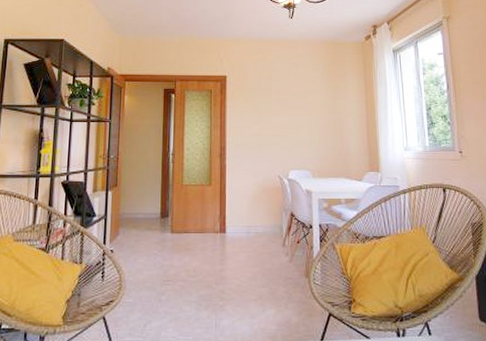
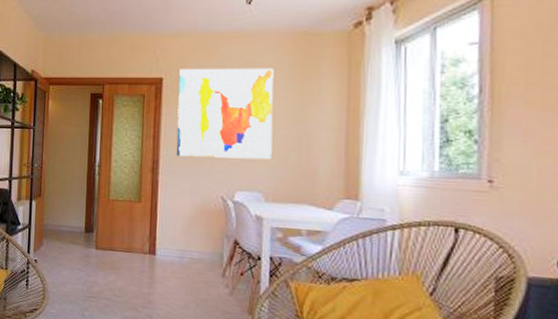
wall art: none [240,68,315,143] -> present [176,68,274,160]

